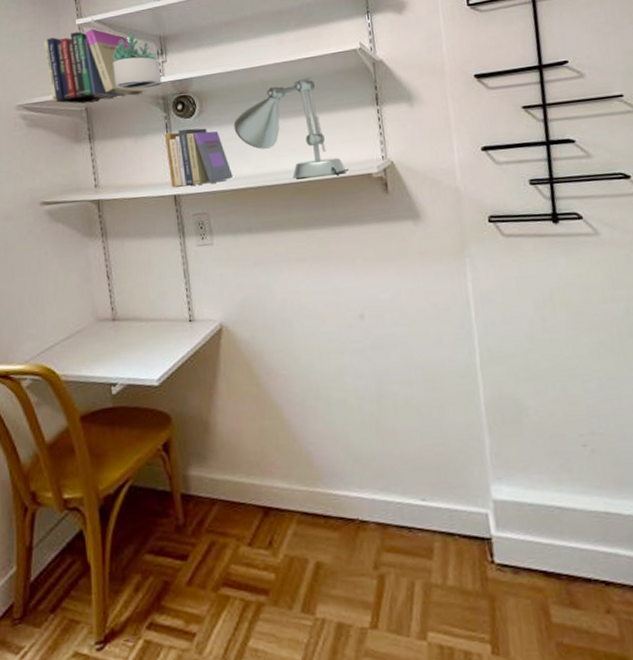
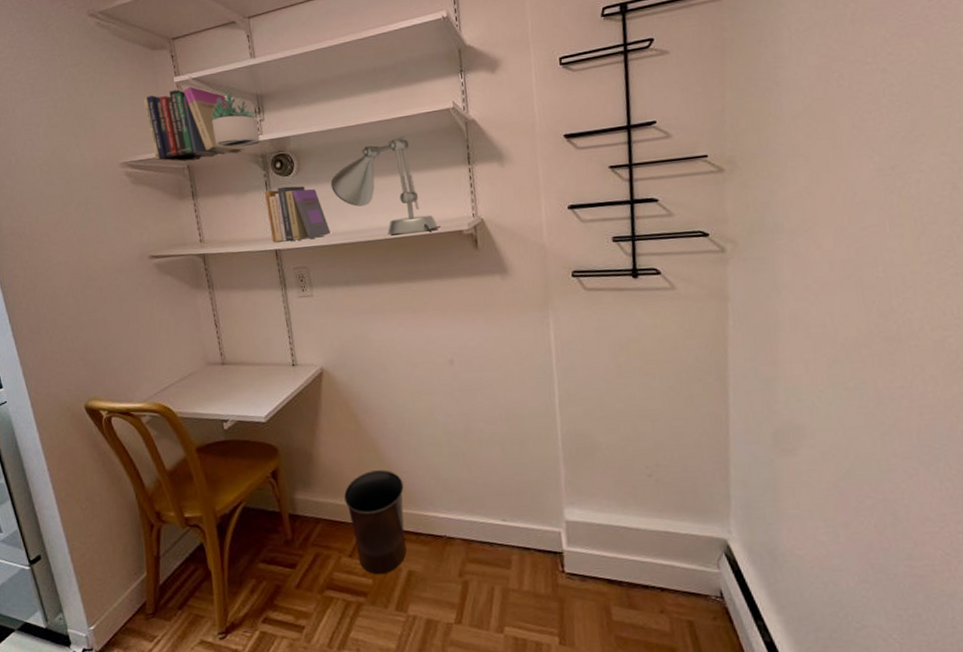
waste bin: none [244,440,314,568] -> present [344,470,407,575]

